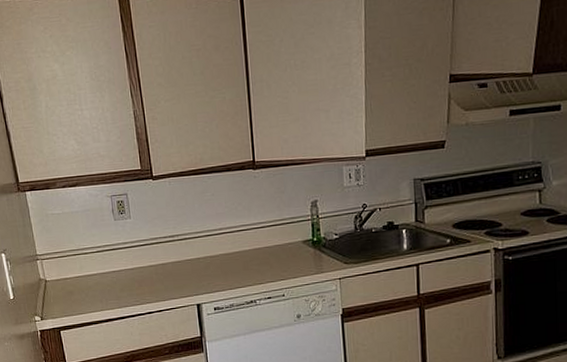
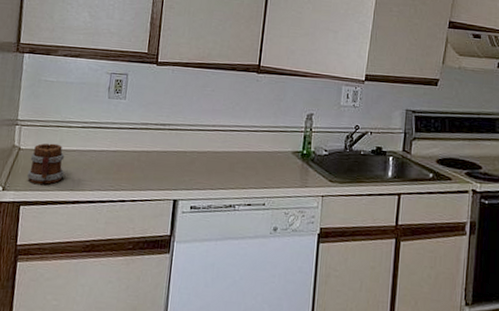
mug: none [57,271,92,310] -> present [26,143,65,185]

